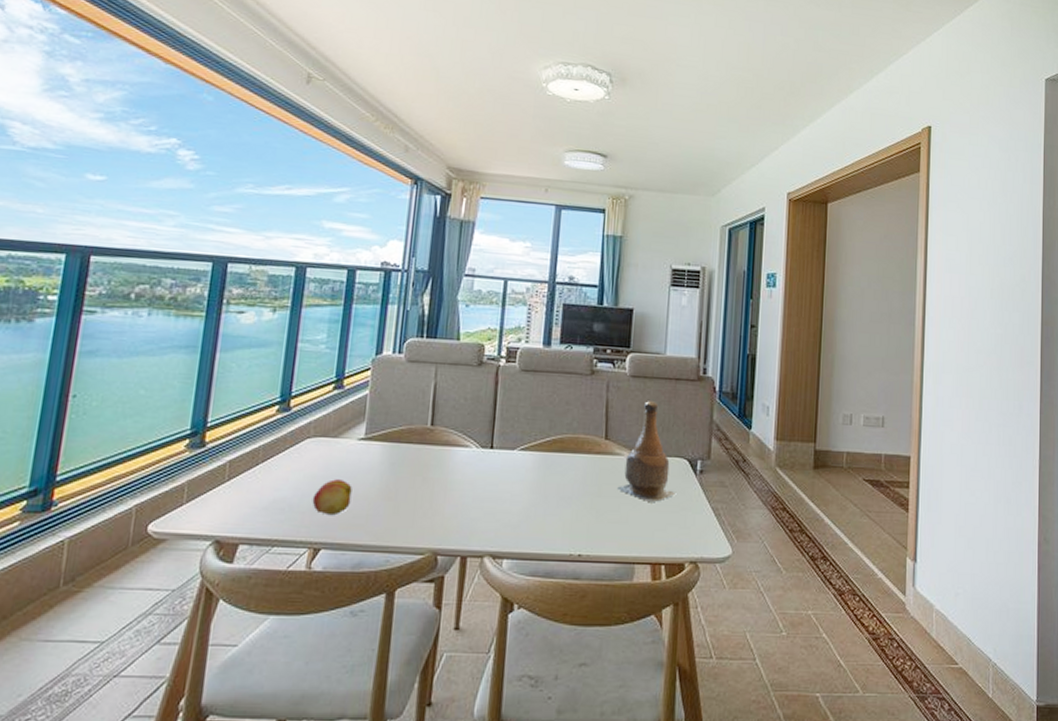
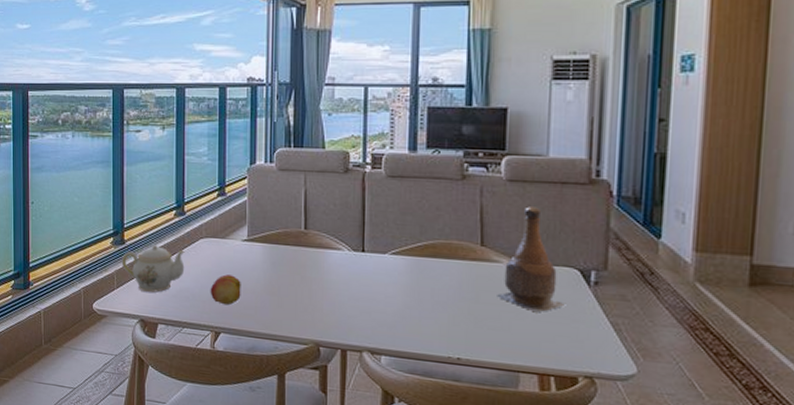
teapot: none [196,447,285,507] -> present [121,245,185,293]

